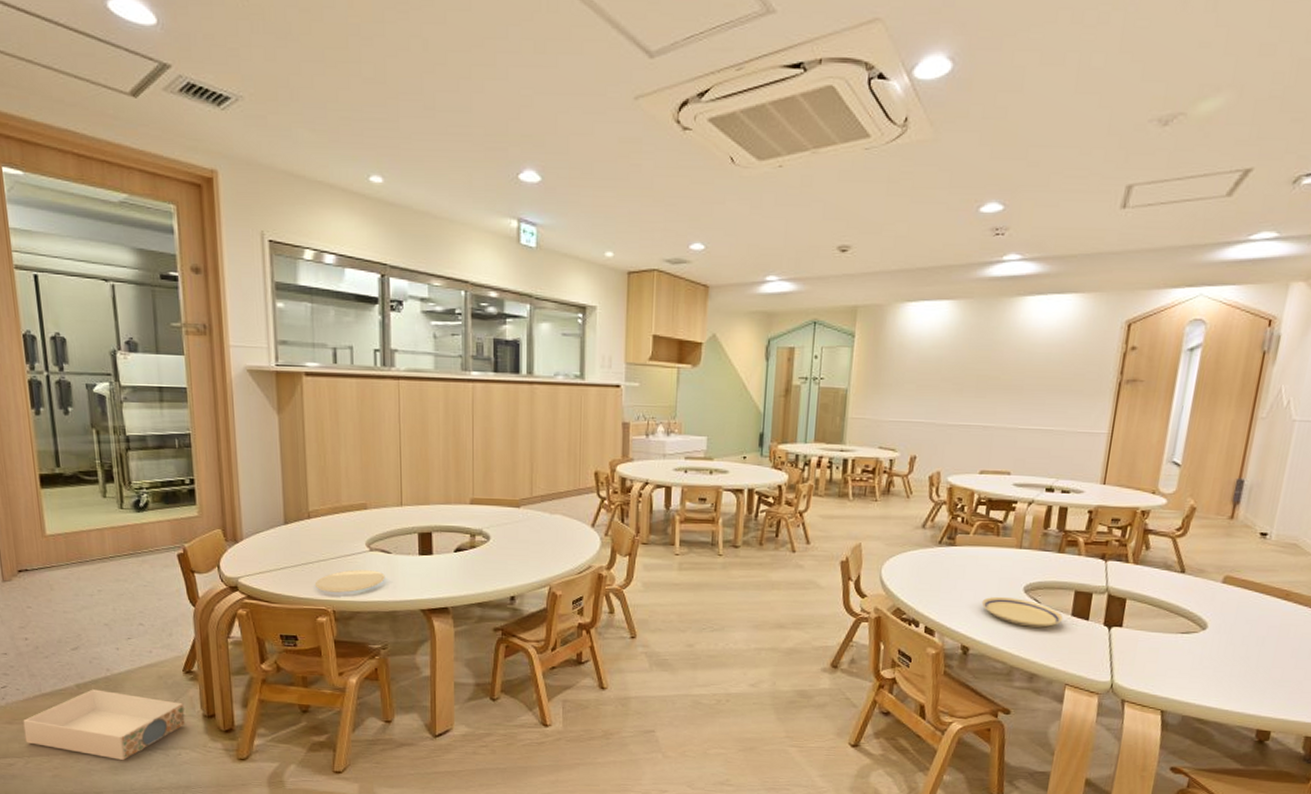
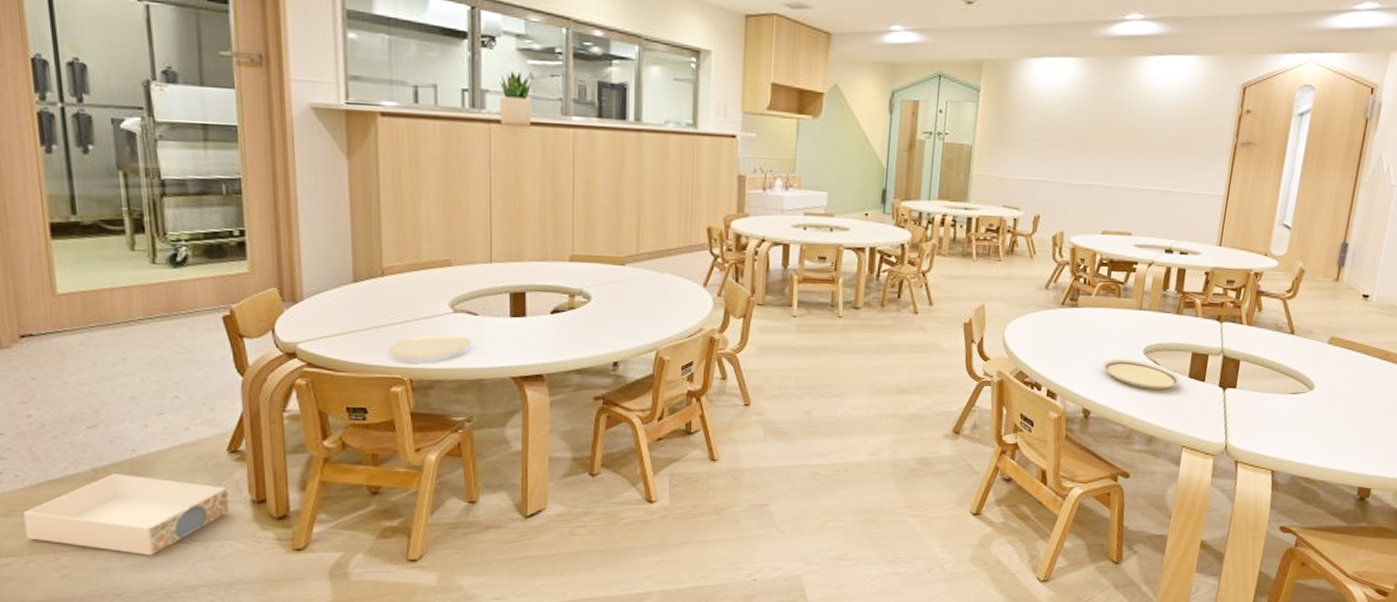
planter: none [406,331,435,383] -> present [498,70,531,128]

